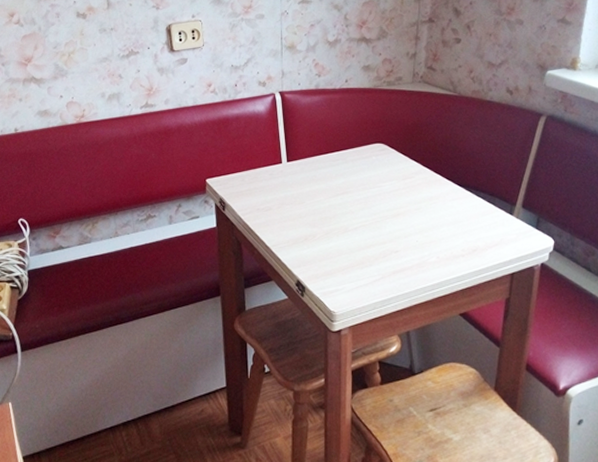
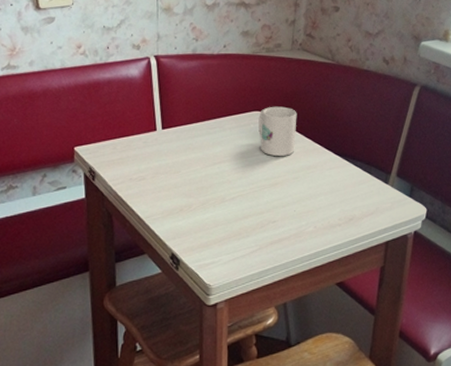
mug: none [380,138,419,187] -> present [258,106,297,156]

